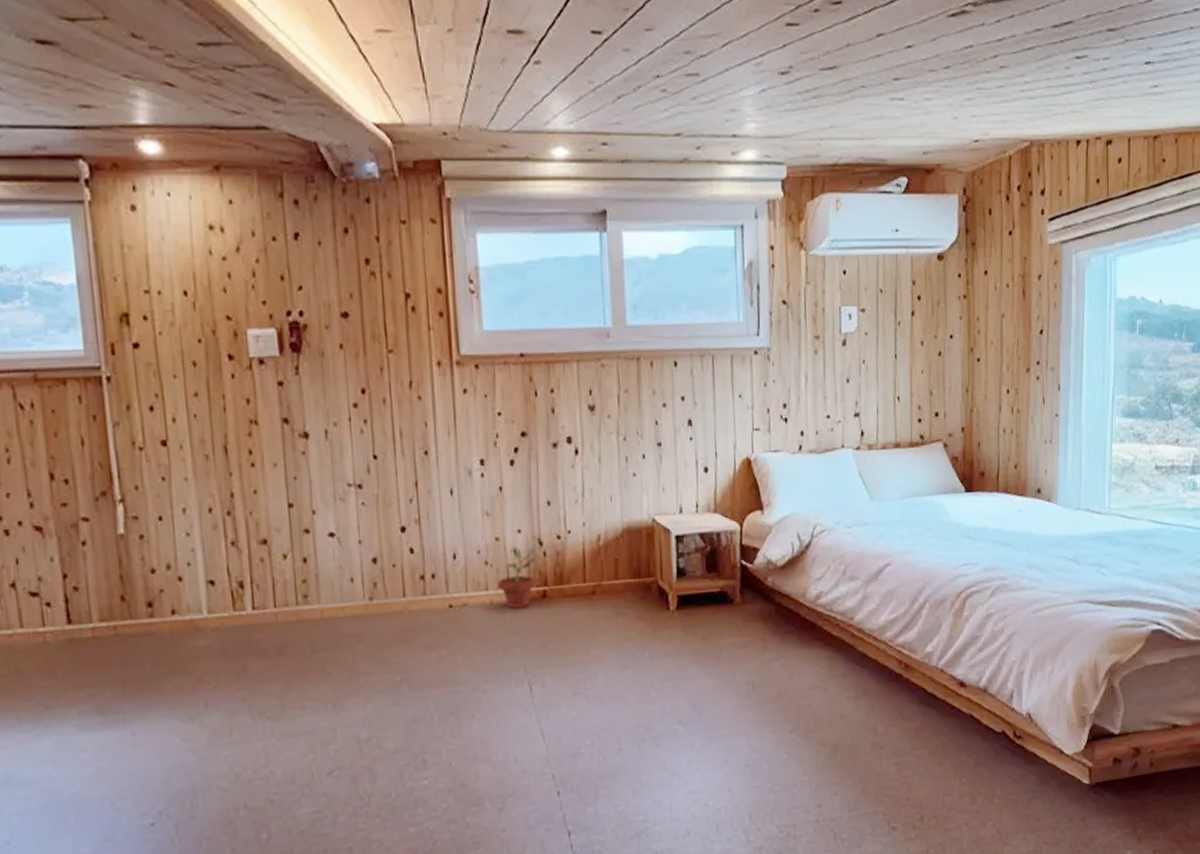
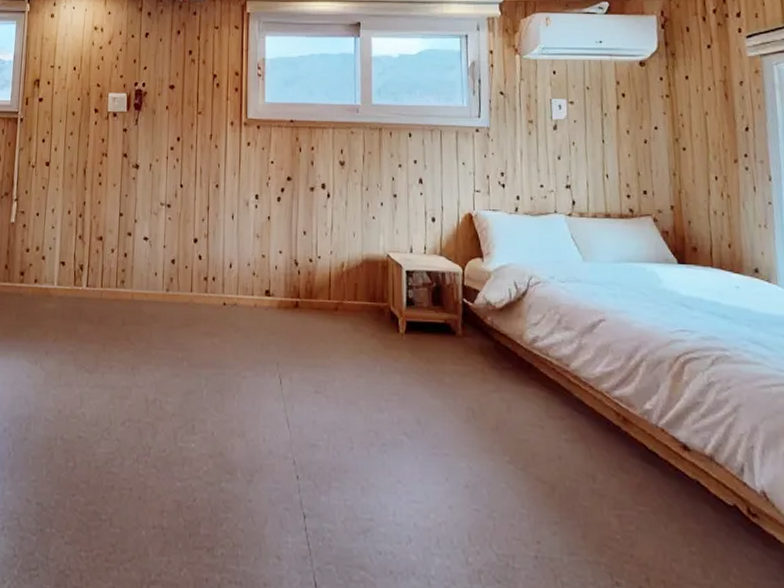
potted plant: present [498,545,536,609] -> none [261,263,292,314]

